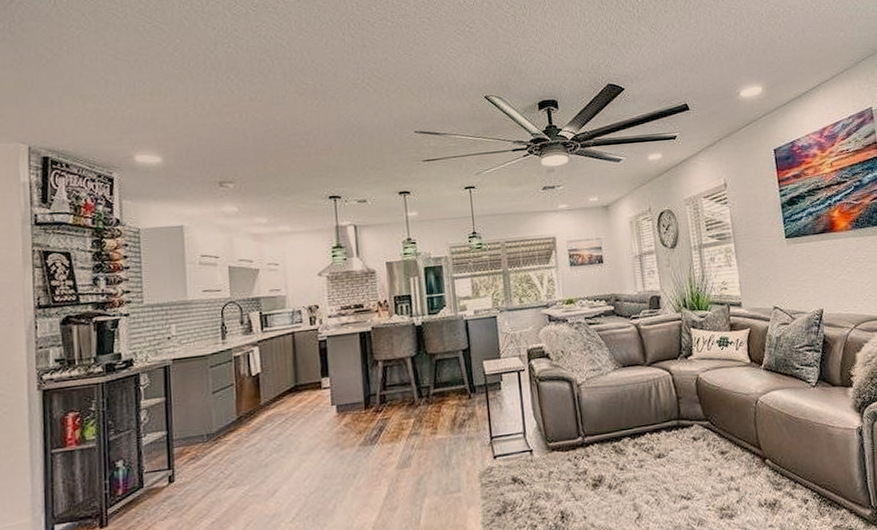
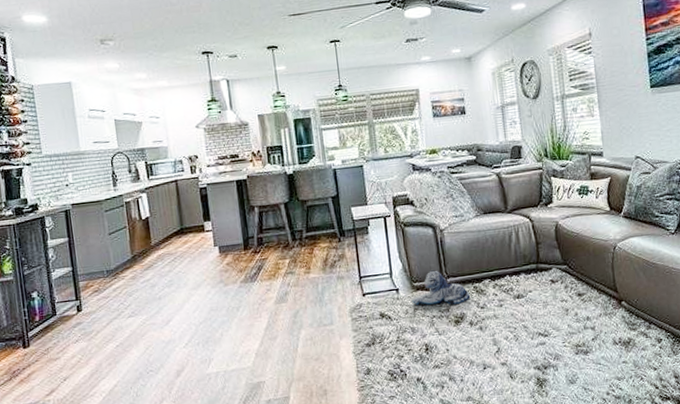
plush toy: none [546,428,610,468] -> present [411,270,471,305]

